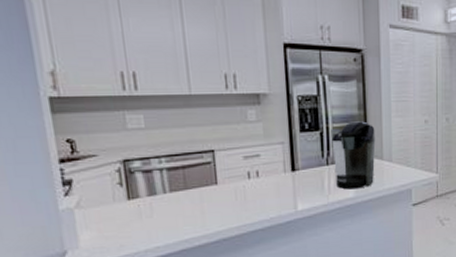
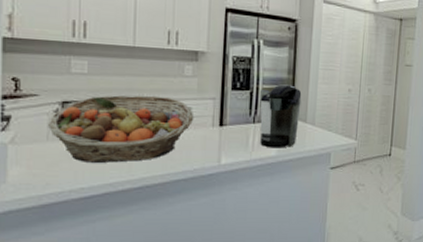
fruit basket: none [111,145,264,221] -> present [47,95,194,163]

